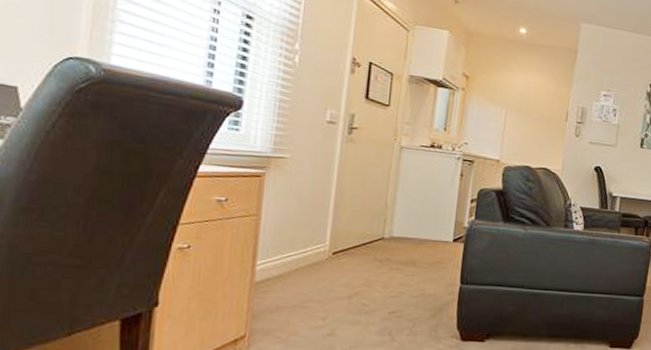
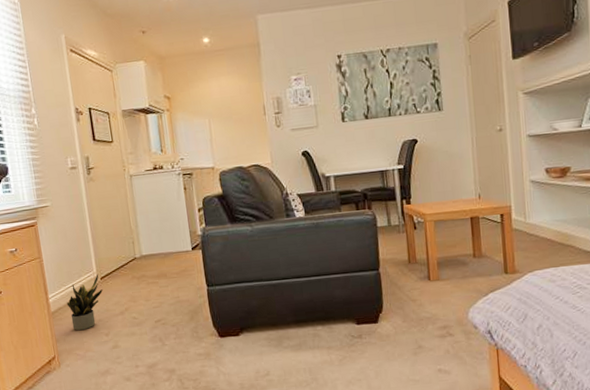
potted plant: none [279,247,333,310] -> present [66,273,104,331]

